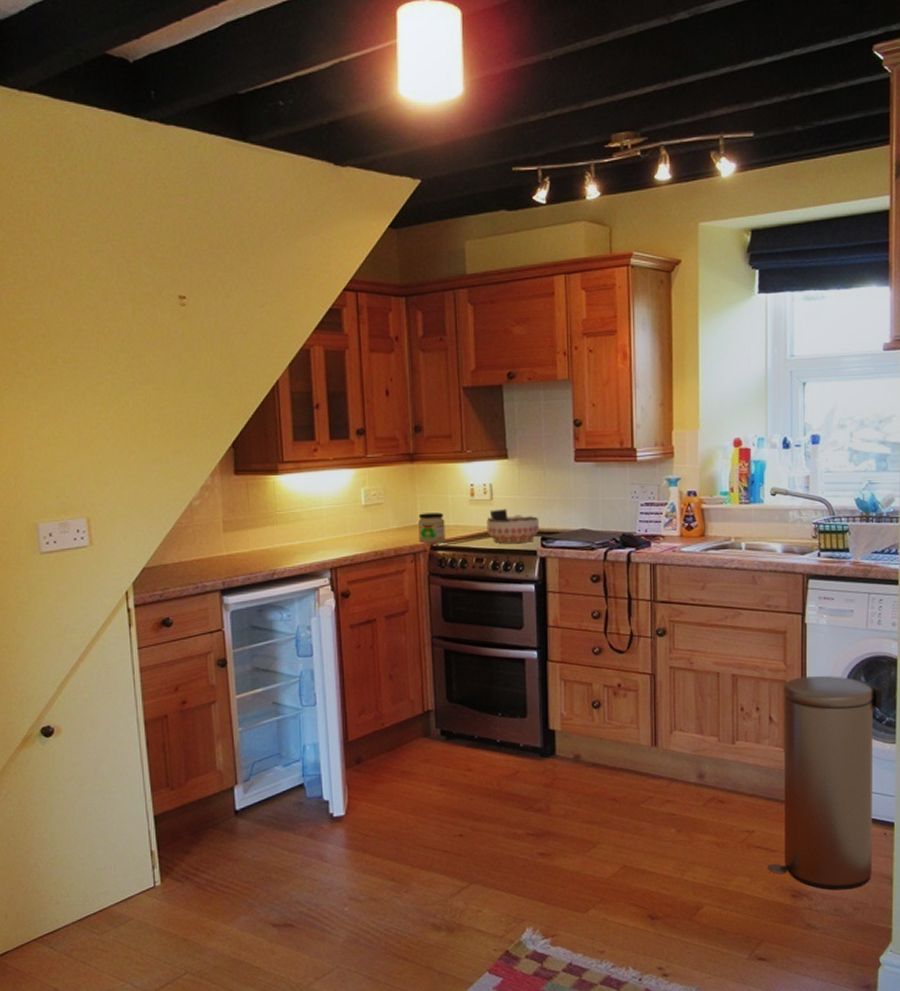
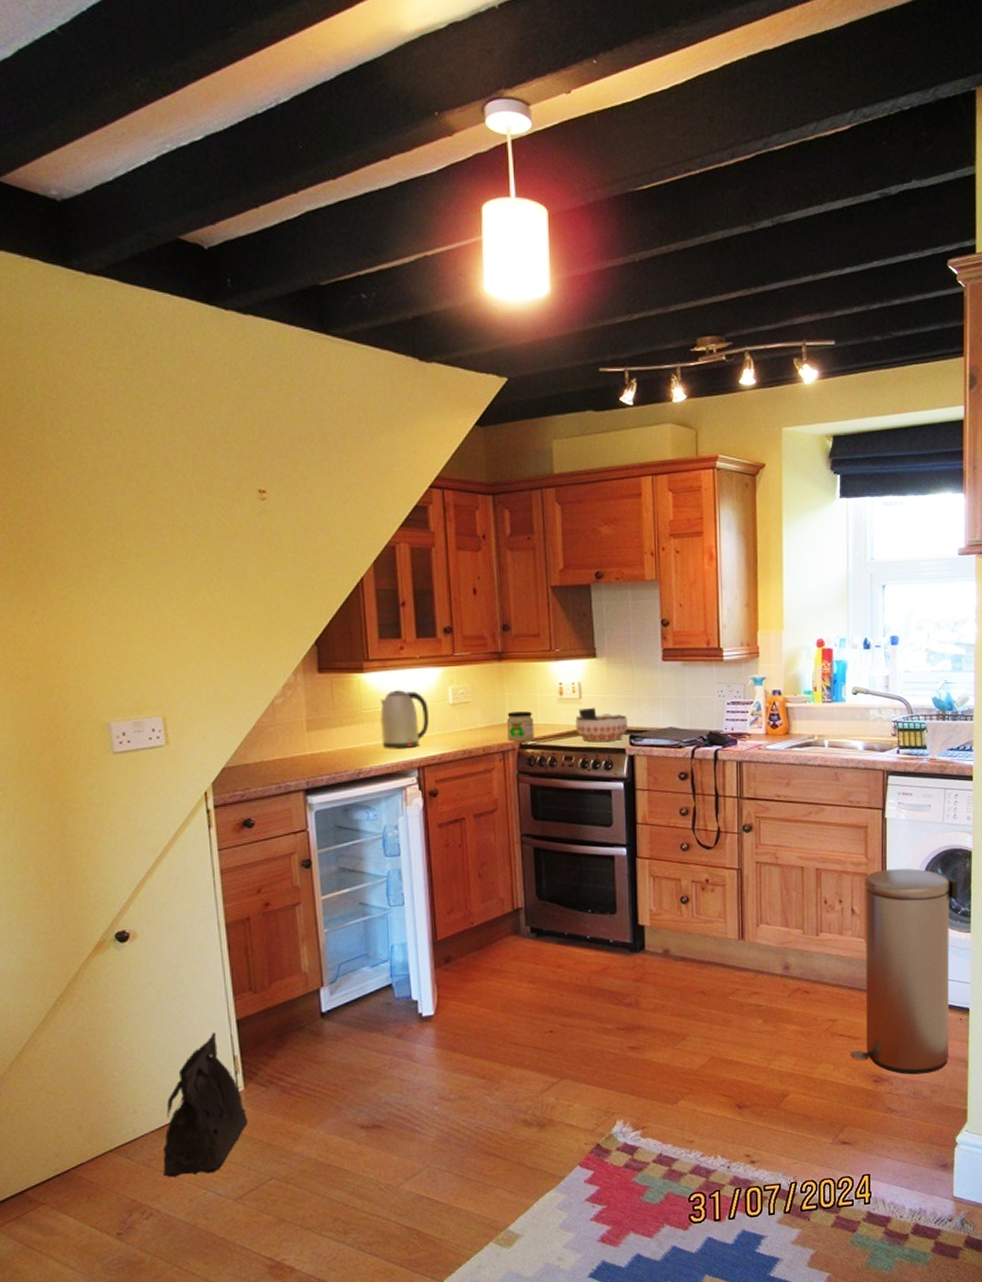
shopping bag: none [83,827,164,969] -> present [163,1032,248,1178]
kettle: none [294,492,341,551] -> present [380,690,429,750]

